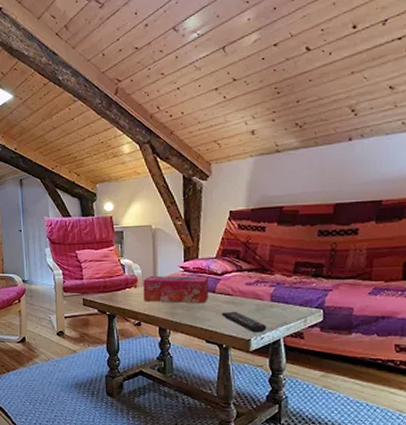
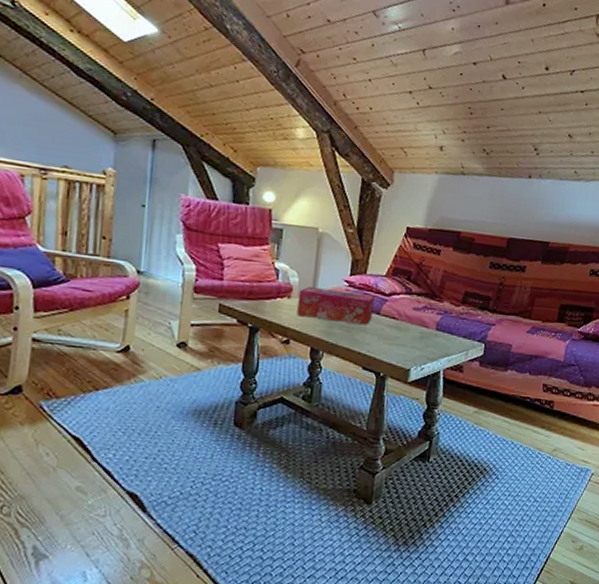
remote control: present [221,311,267,333] -> none [383,336,428,363]

